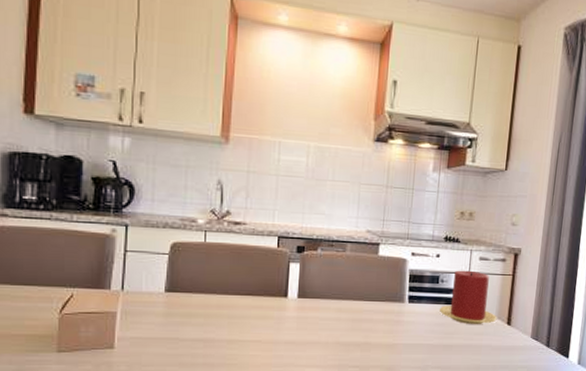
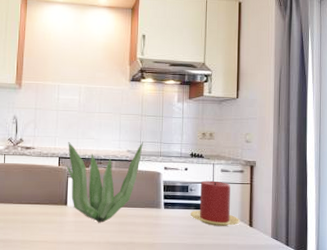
plant: none [287,217,387,319] -> present [66,141,143,223]

